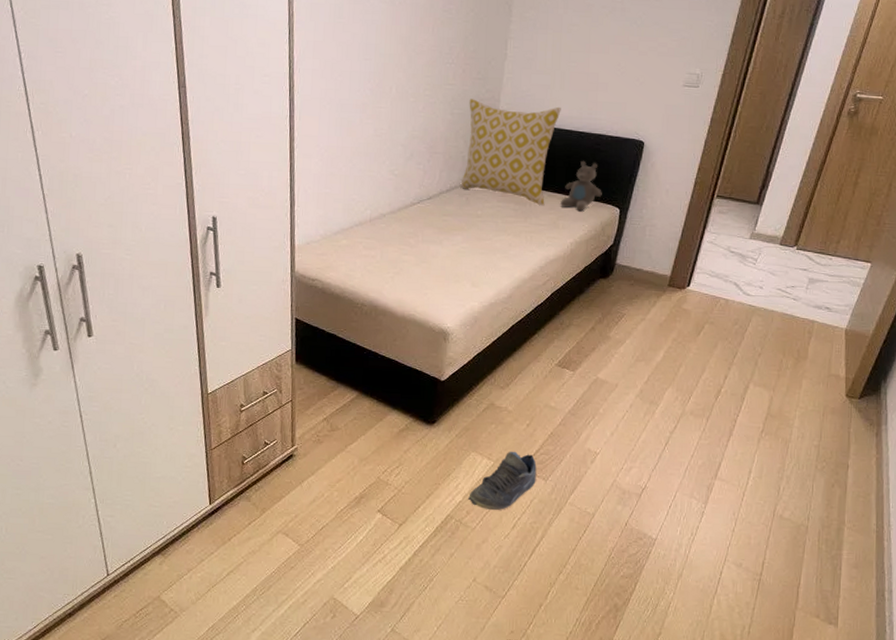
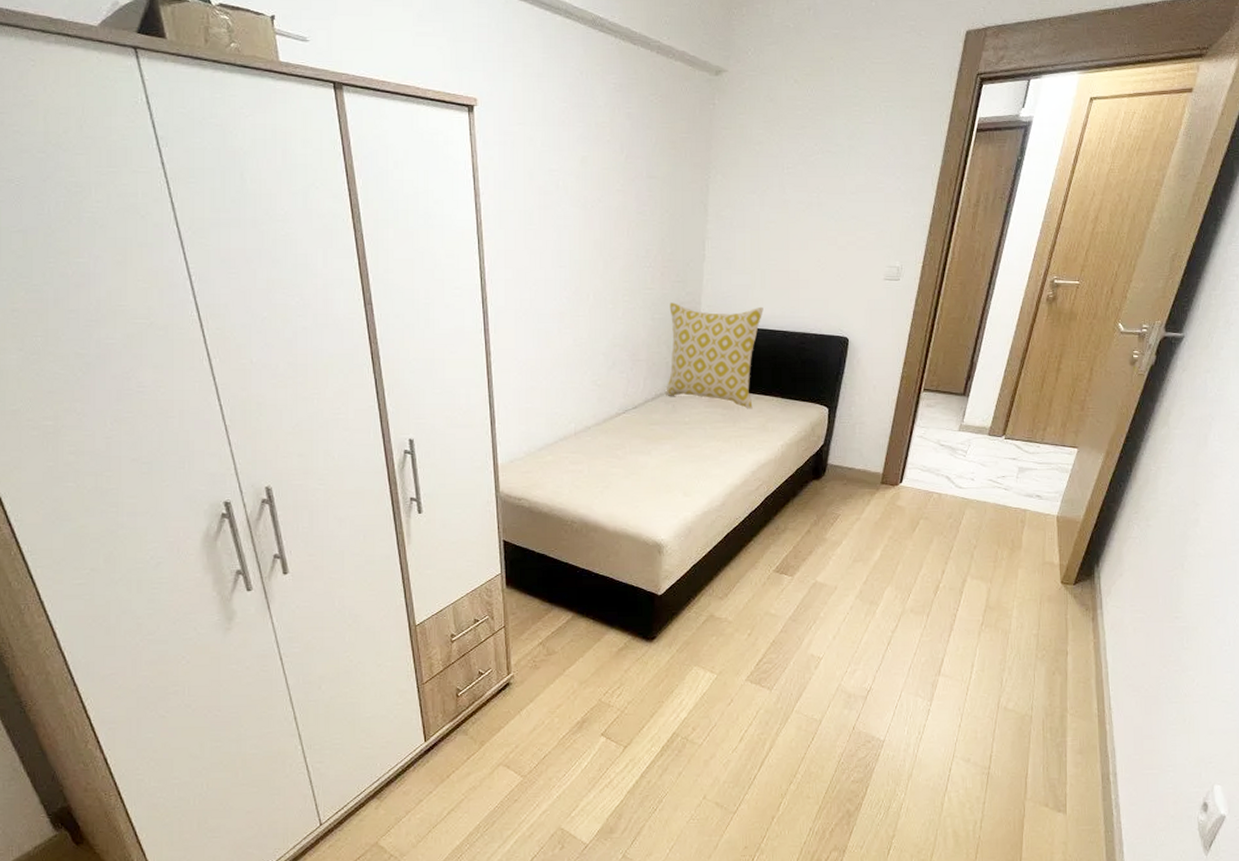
athletic shoe: present [468,451,537,511] -> none [693,662,761,725]
stuffed animal: present [560,160,602,212] -> none [769,360,810,413]

